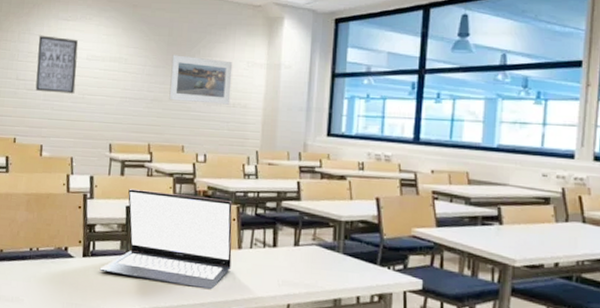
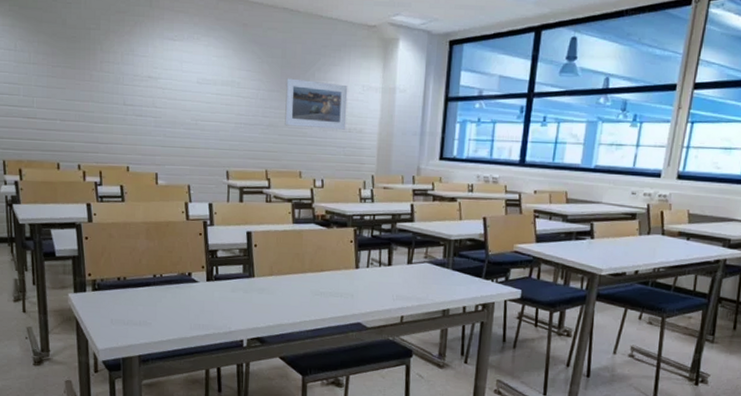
wall art: present [35,35,79,95] -> none [143,56,188,121]
laptop: present [99,189,233,290] -> none [224,215,350,307]

